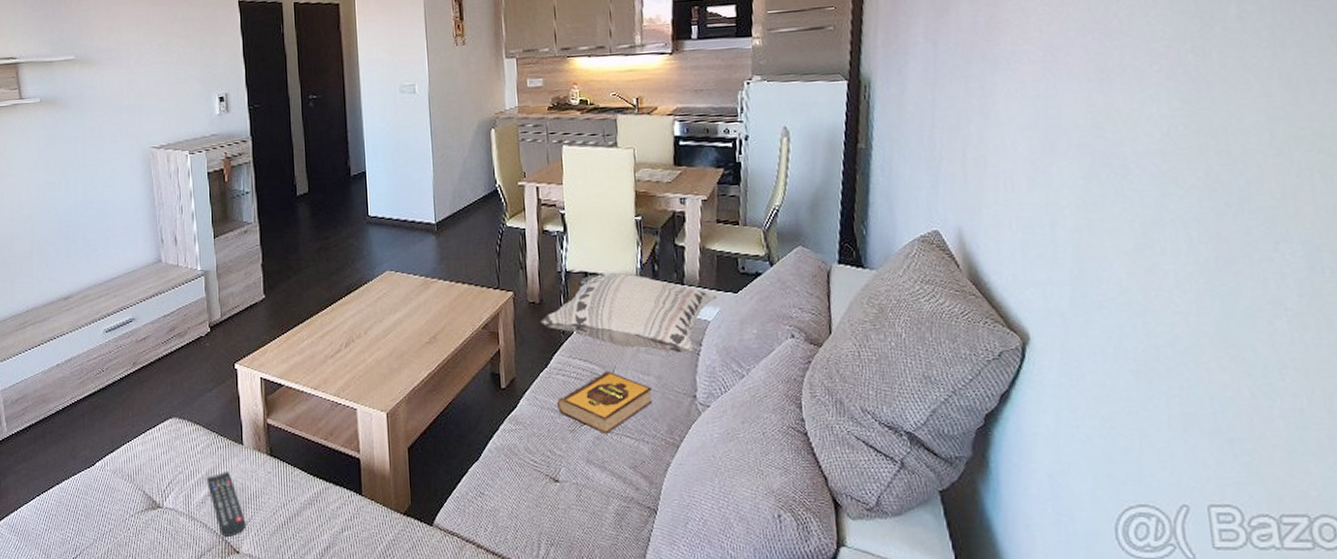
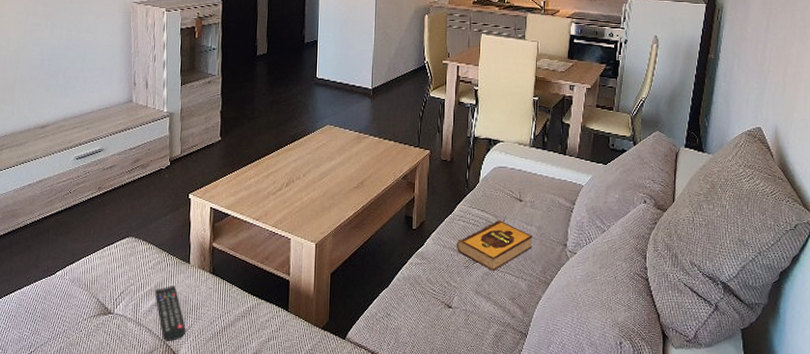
decorative pillow: present [540,272,717,354] -> none [449,140,591,210]

